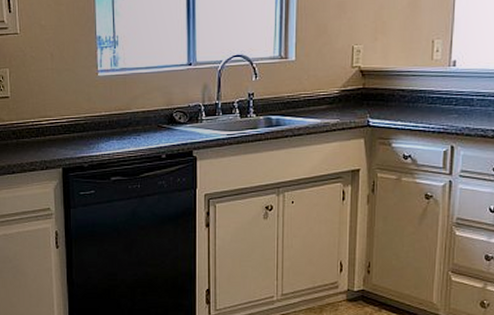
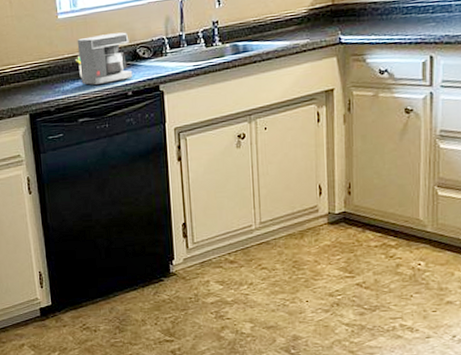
coffee maker: none [112,95,168,144] -> present [76,32,133,85]

